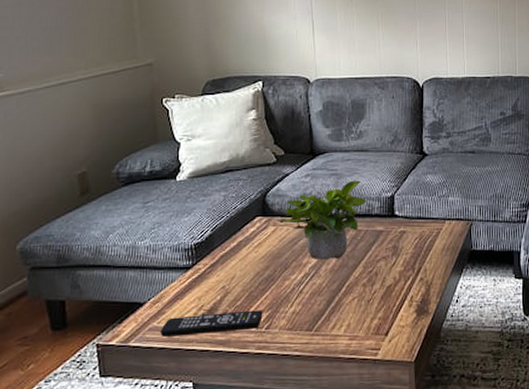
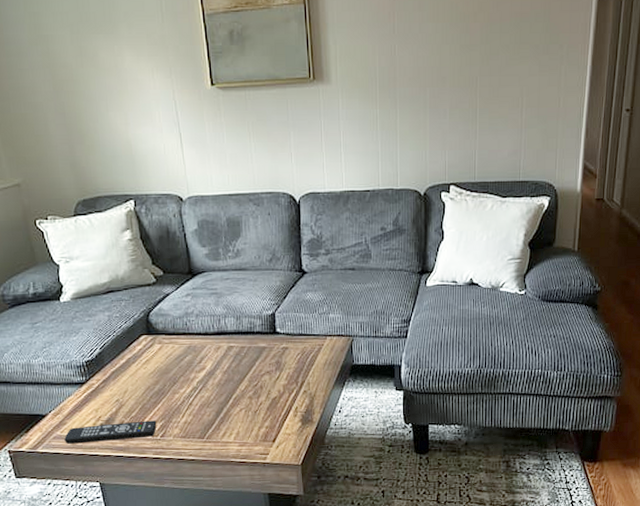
potted plant: present [279,180,366,259] -> none [164,299,248,374]

